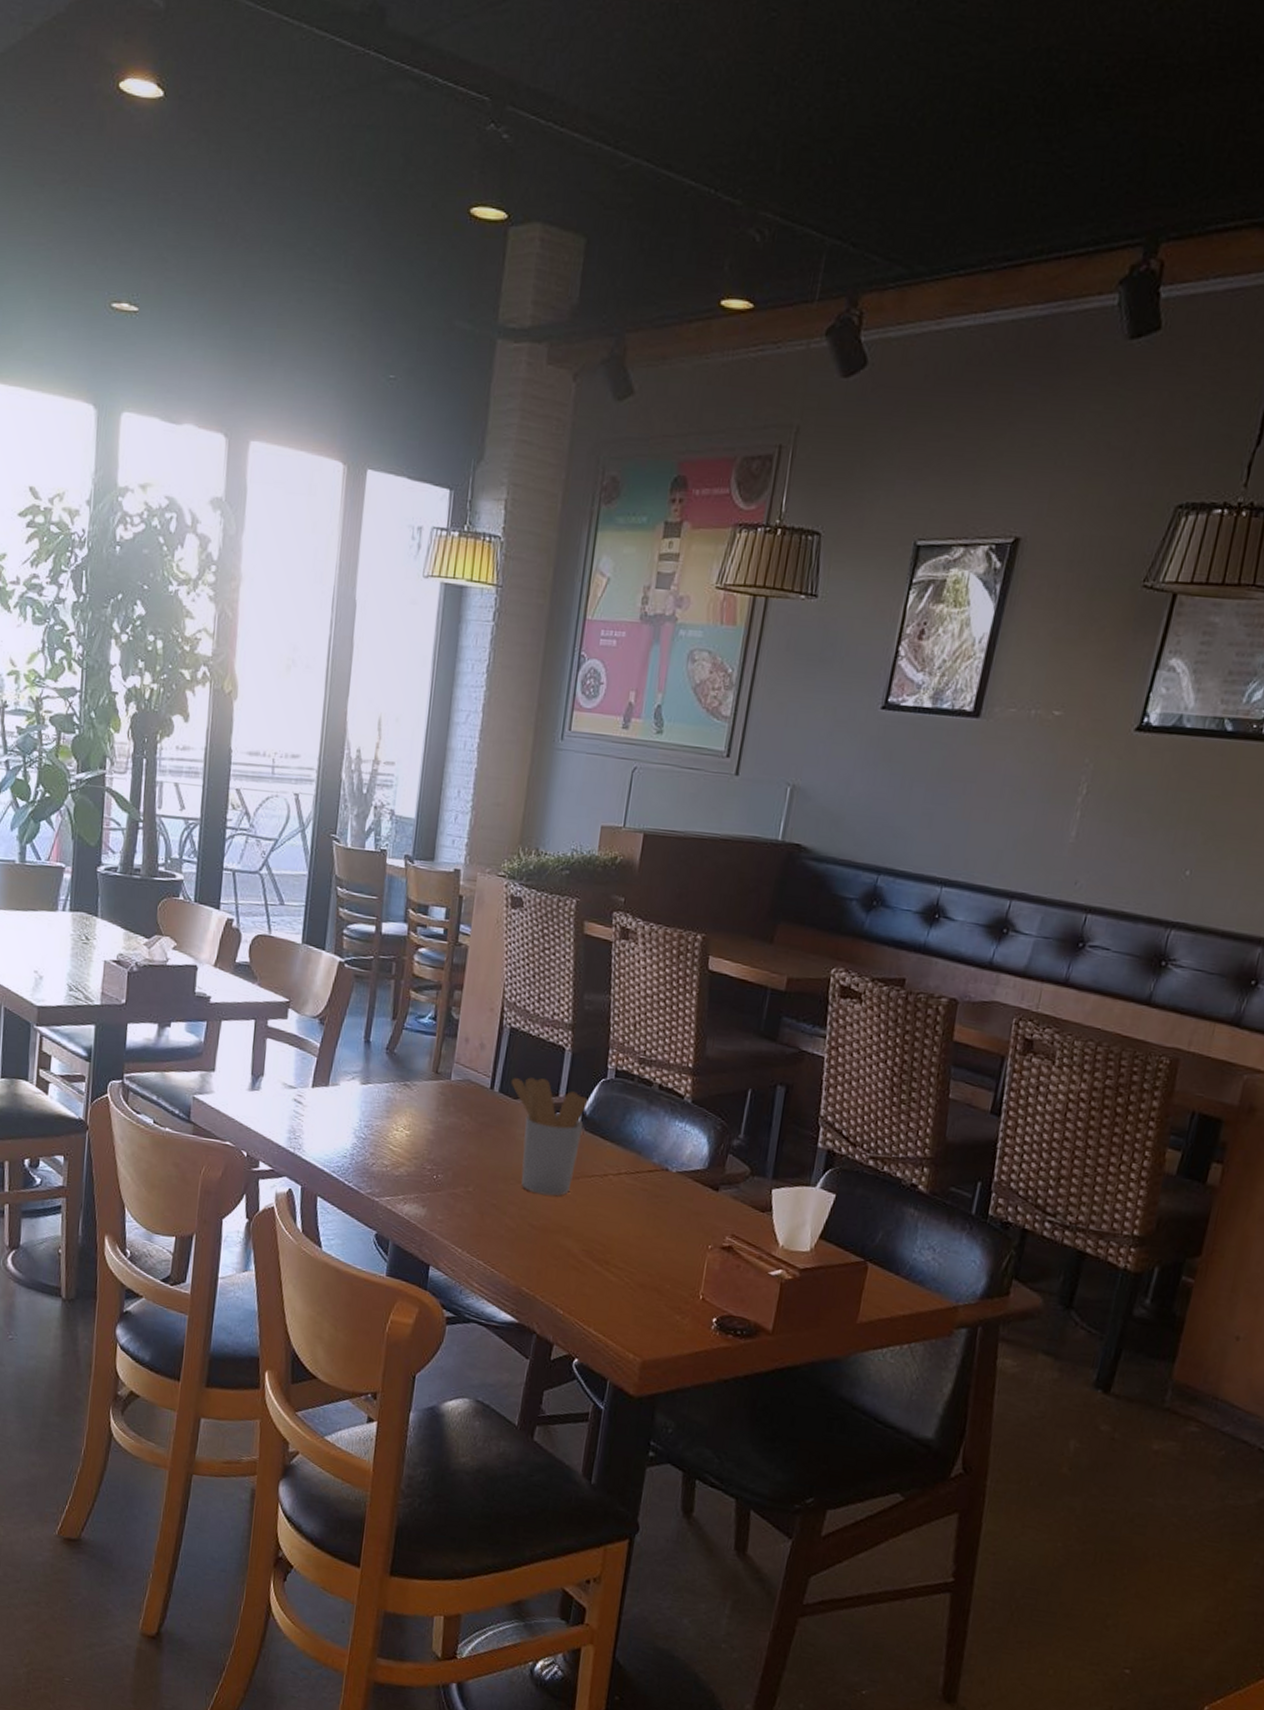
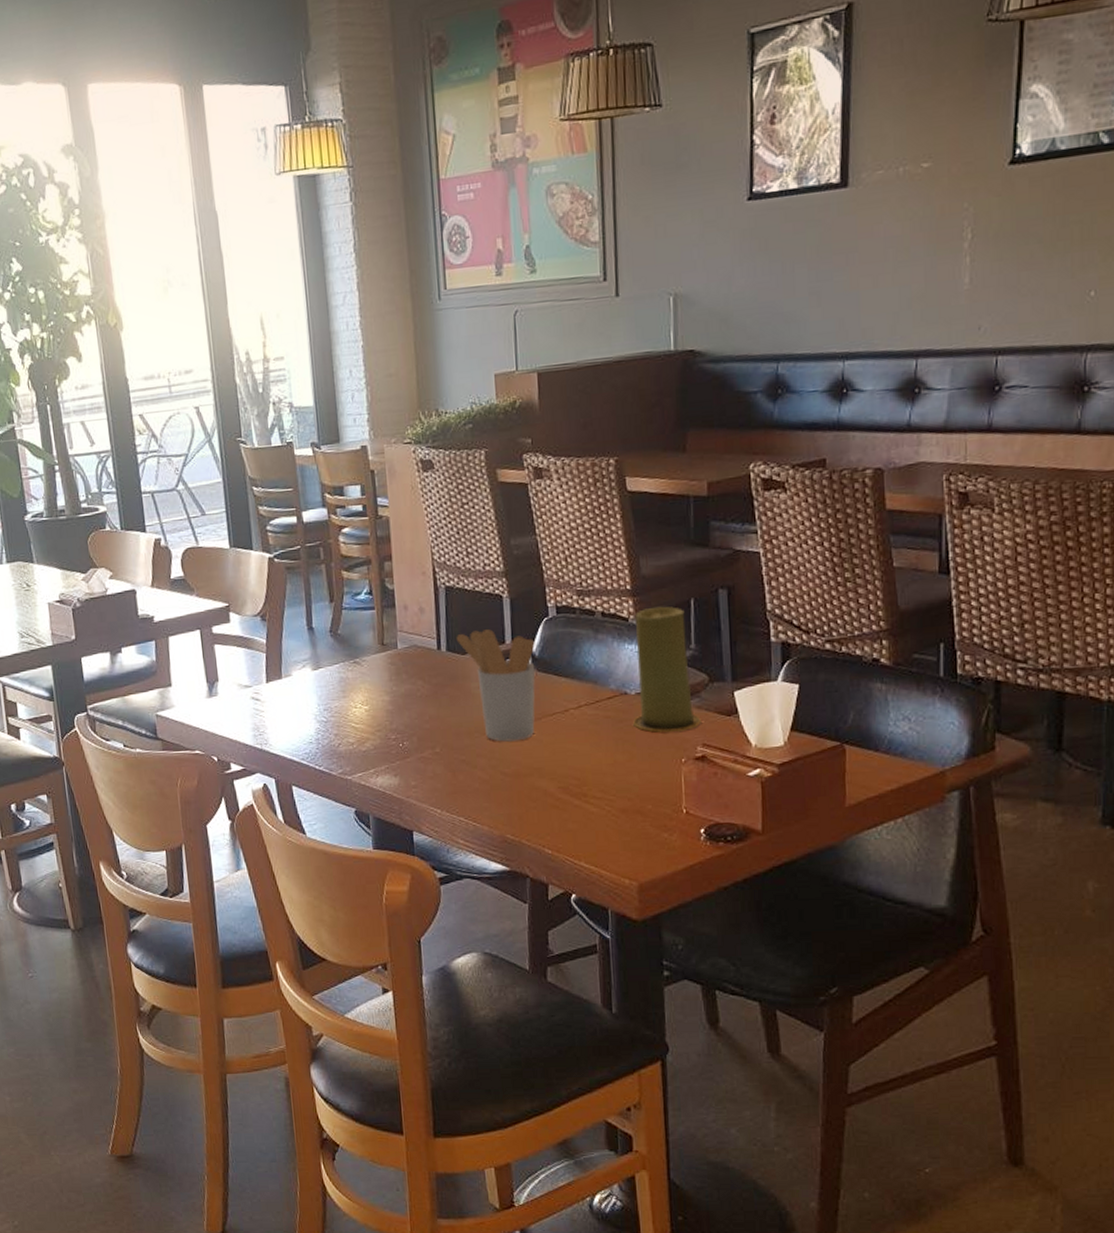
candle: none [667,1089,740,1219] -> present [632,606,701,733]

